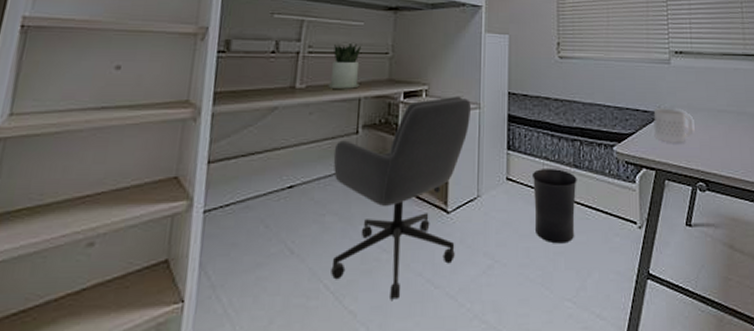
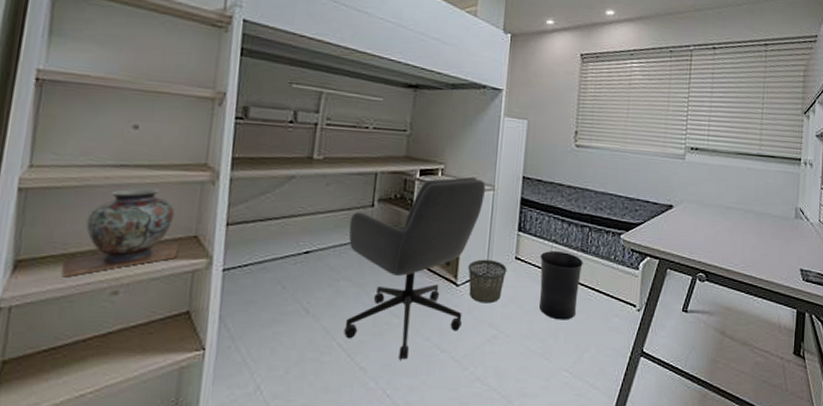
decorative vase: none [36,130,159,231] -> present [61,188,180,278]
planter: present [328,43,361,90] -> none [345,118,379,164]
basket: none [458,182,499,231] -> present [468,259,507,304]
mug: present [653,108,692,143] -> none [661,201,699,236]

